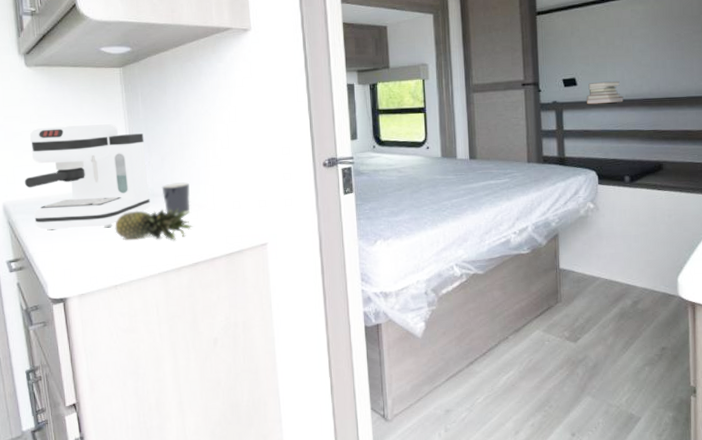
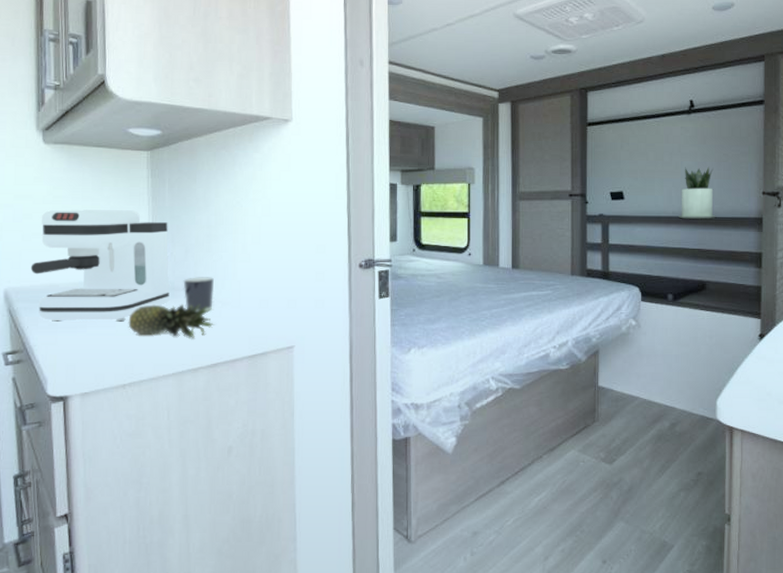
books: present [587,81,624,105] -> none [633,197,670,220]
planter: none [632,47,670,102] -> present [679,166,716,219]

